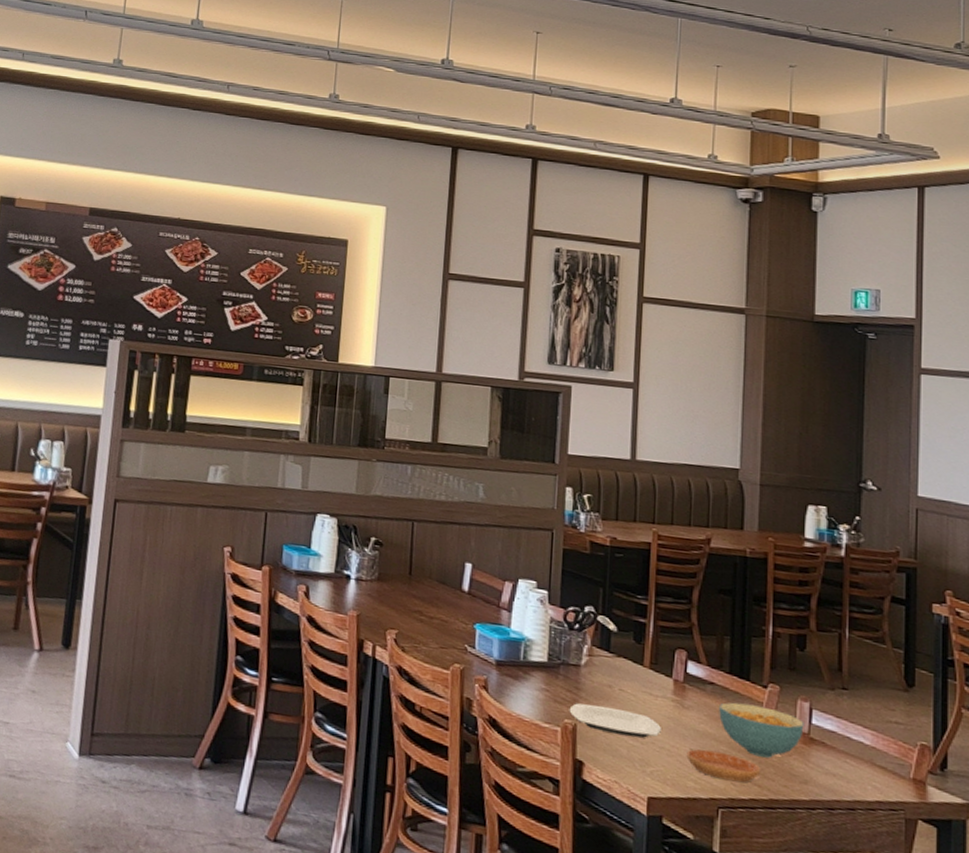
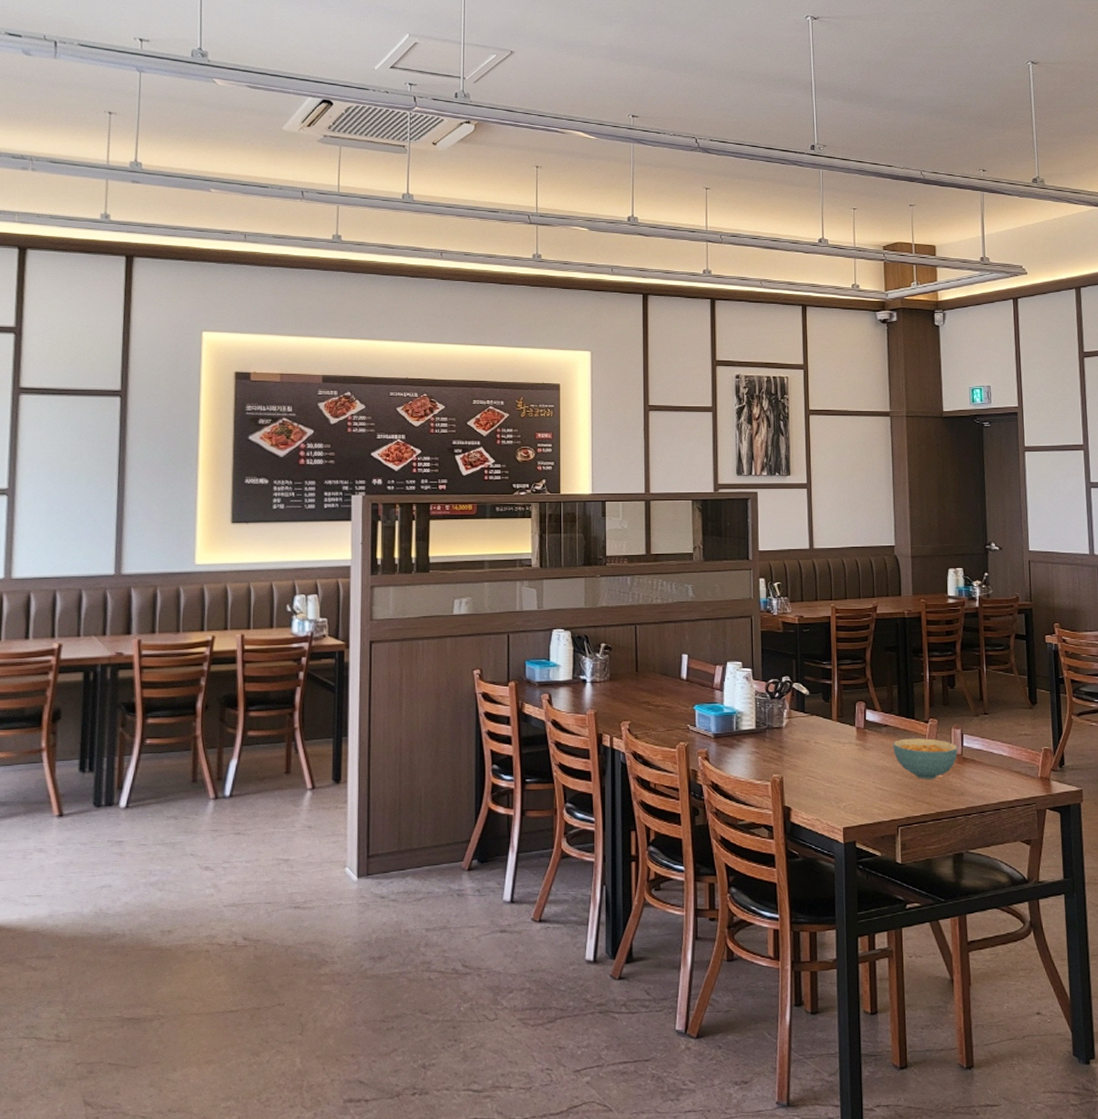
plate: present [569,703,661,738] -> none [776,758,850,781]
saucer: present [686,748,761,783] -> none [870,781,928,803]

